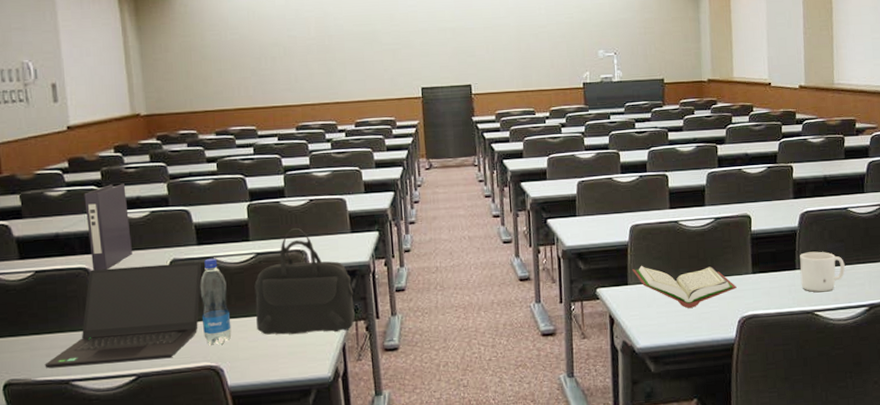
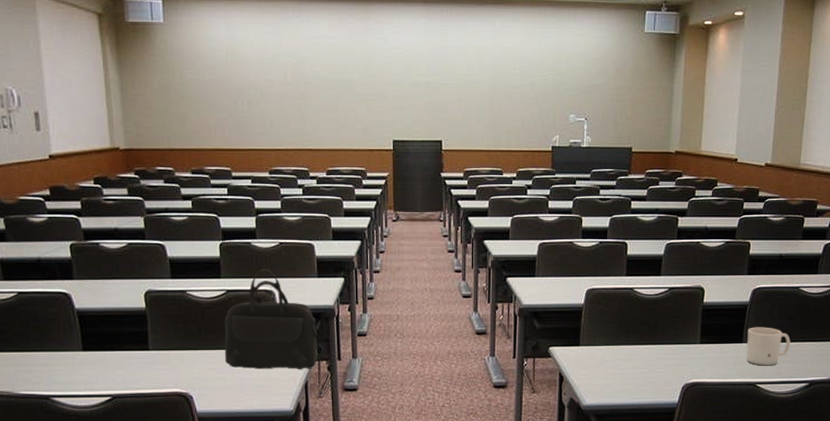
laptop: present [45,262,202,369] -> none [27,294,175,384]
binder: present [84,183,132,271] -> none [64,214,110,296]
bottle: present [199,258,232,346] -> none [172,292,202,374]
book: present [632,265,737,308] -> none [585,328,684,371]

